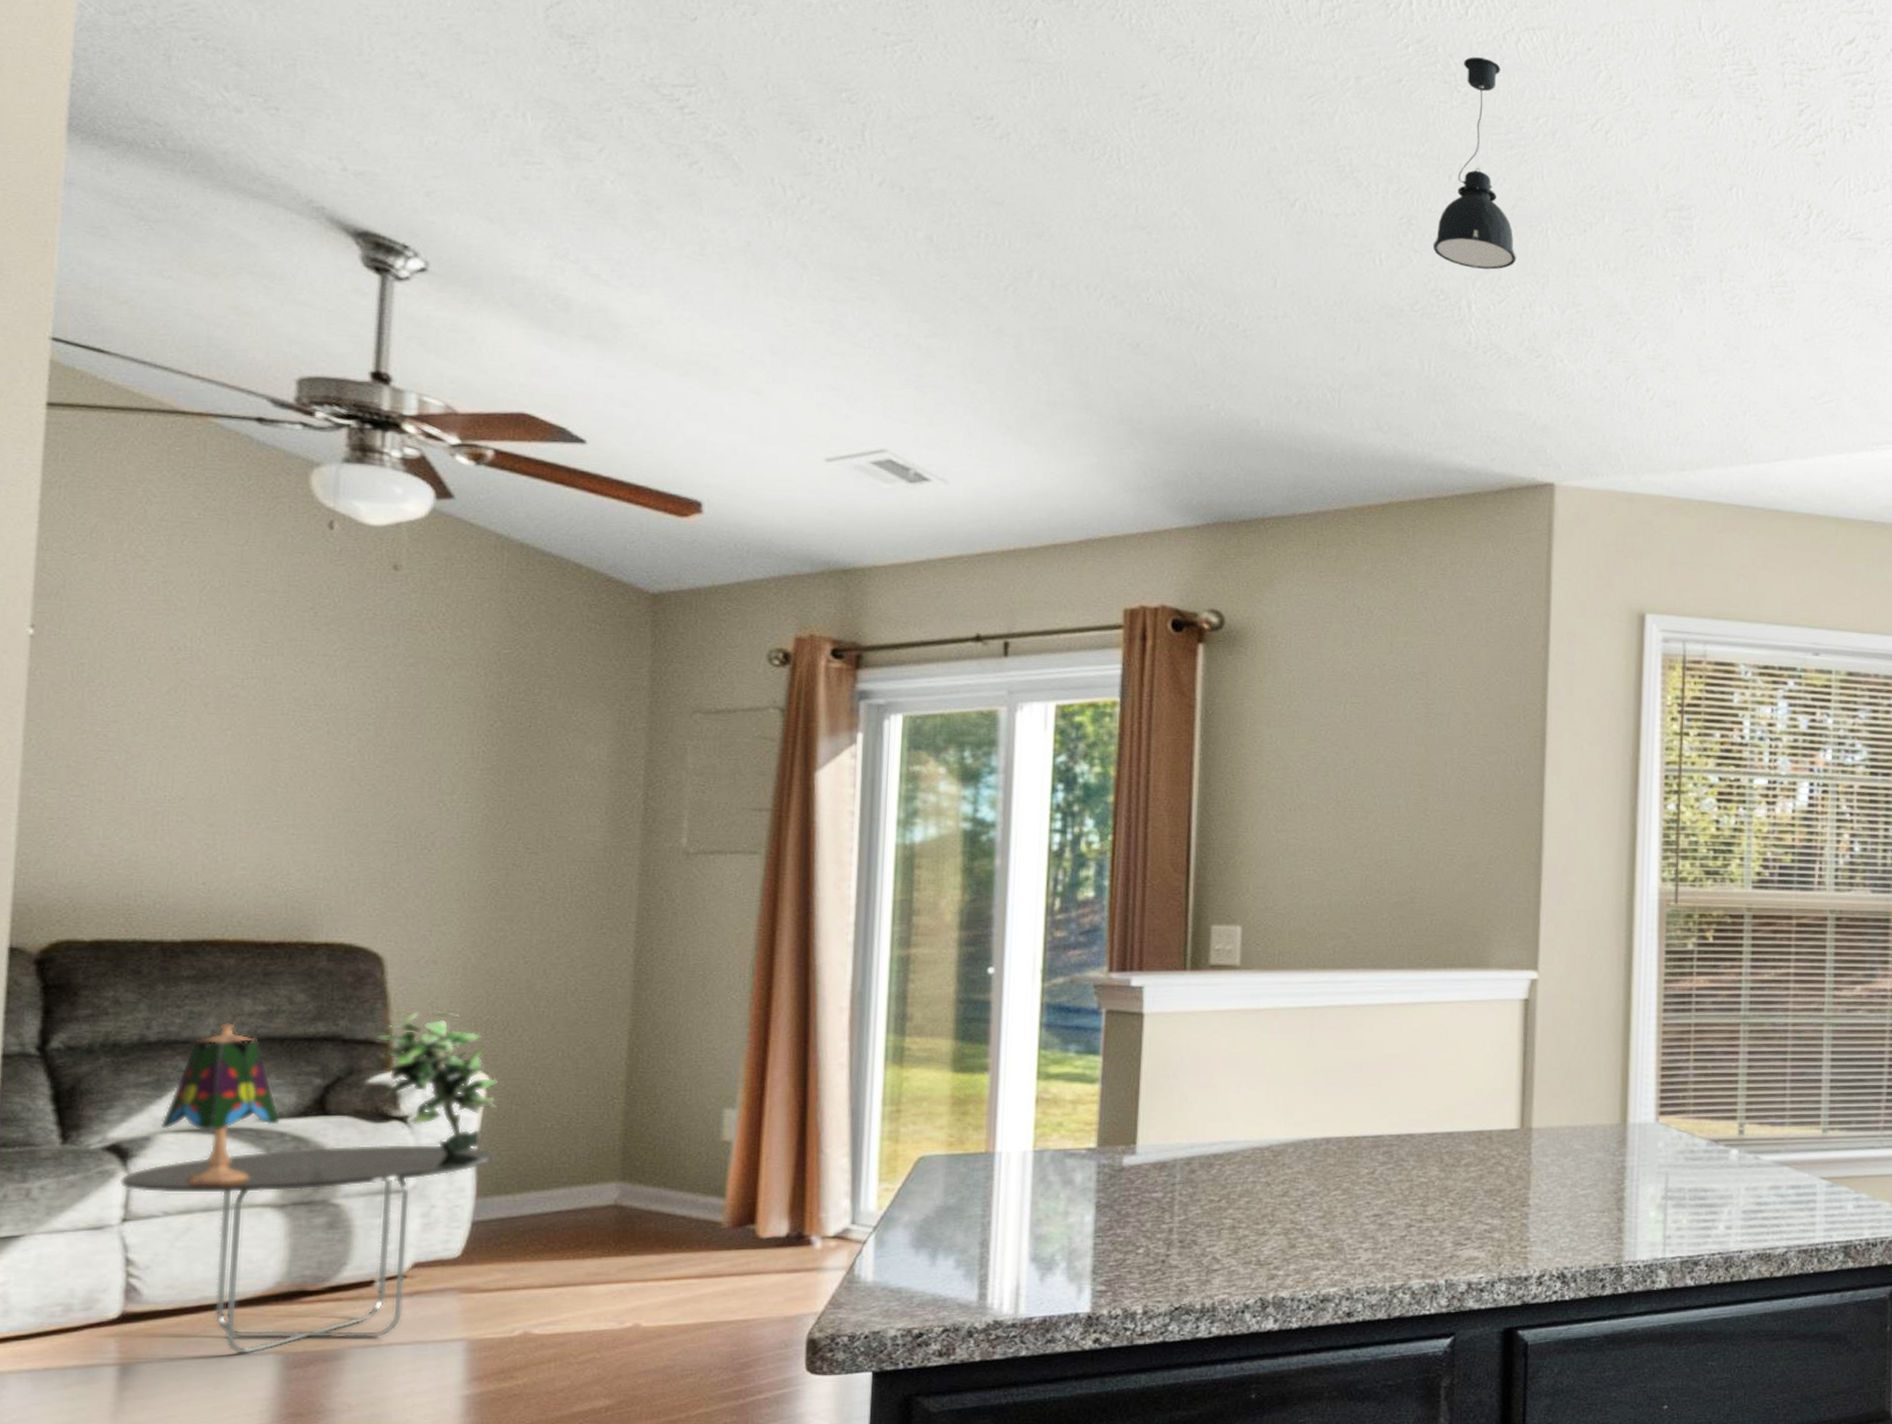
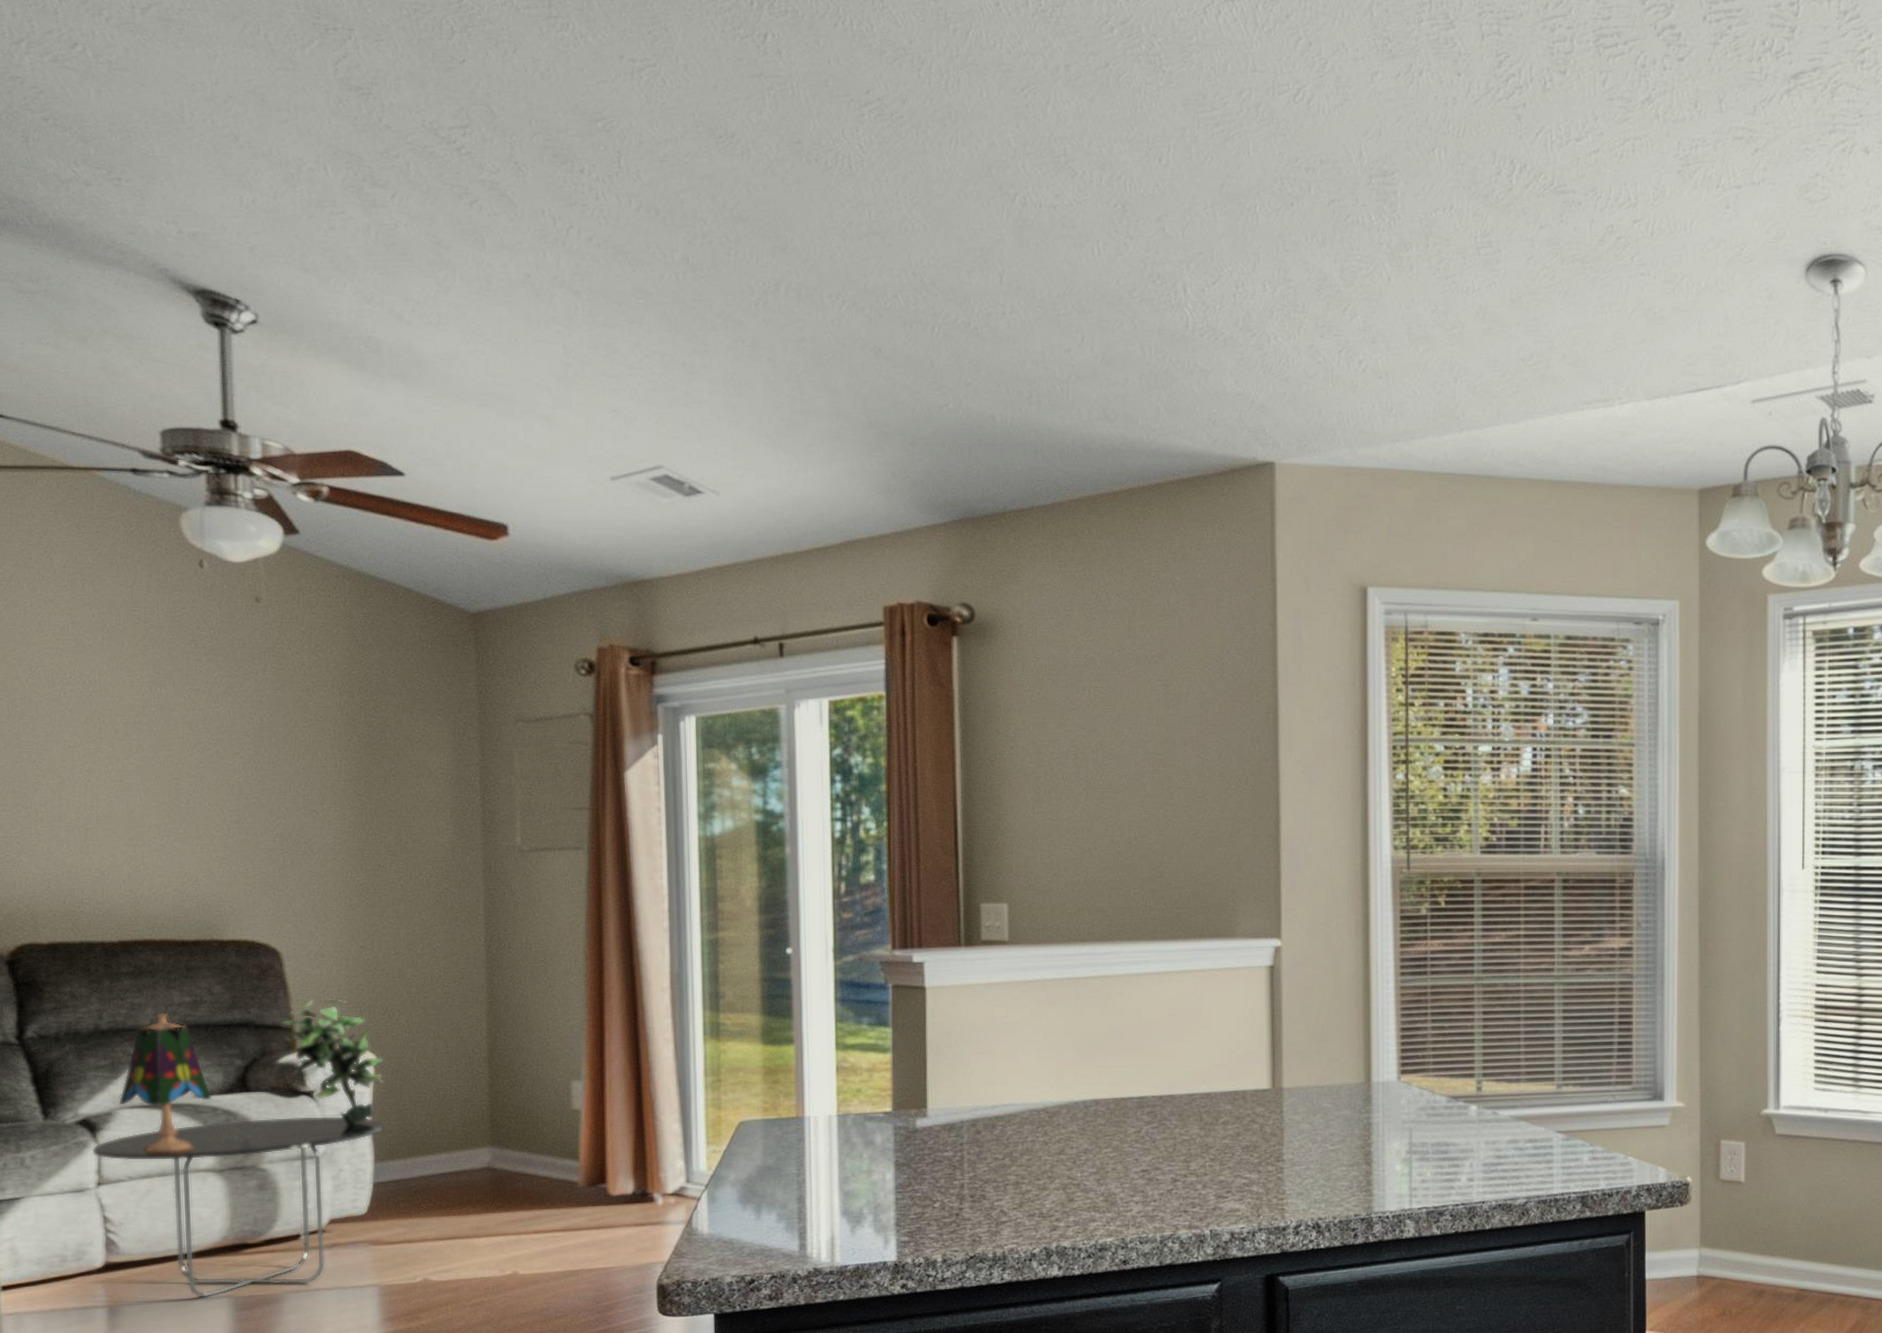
pendant light: present [1432,57,1517,270] -> none [1147,34,1228,251]

